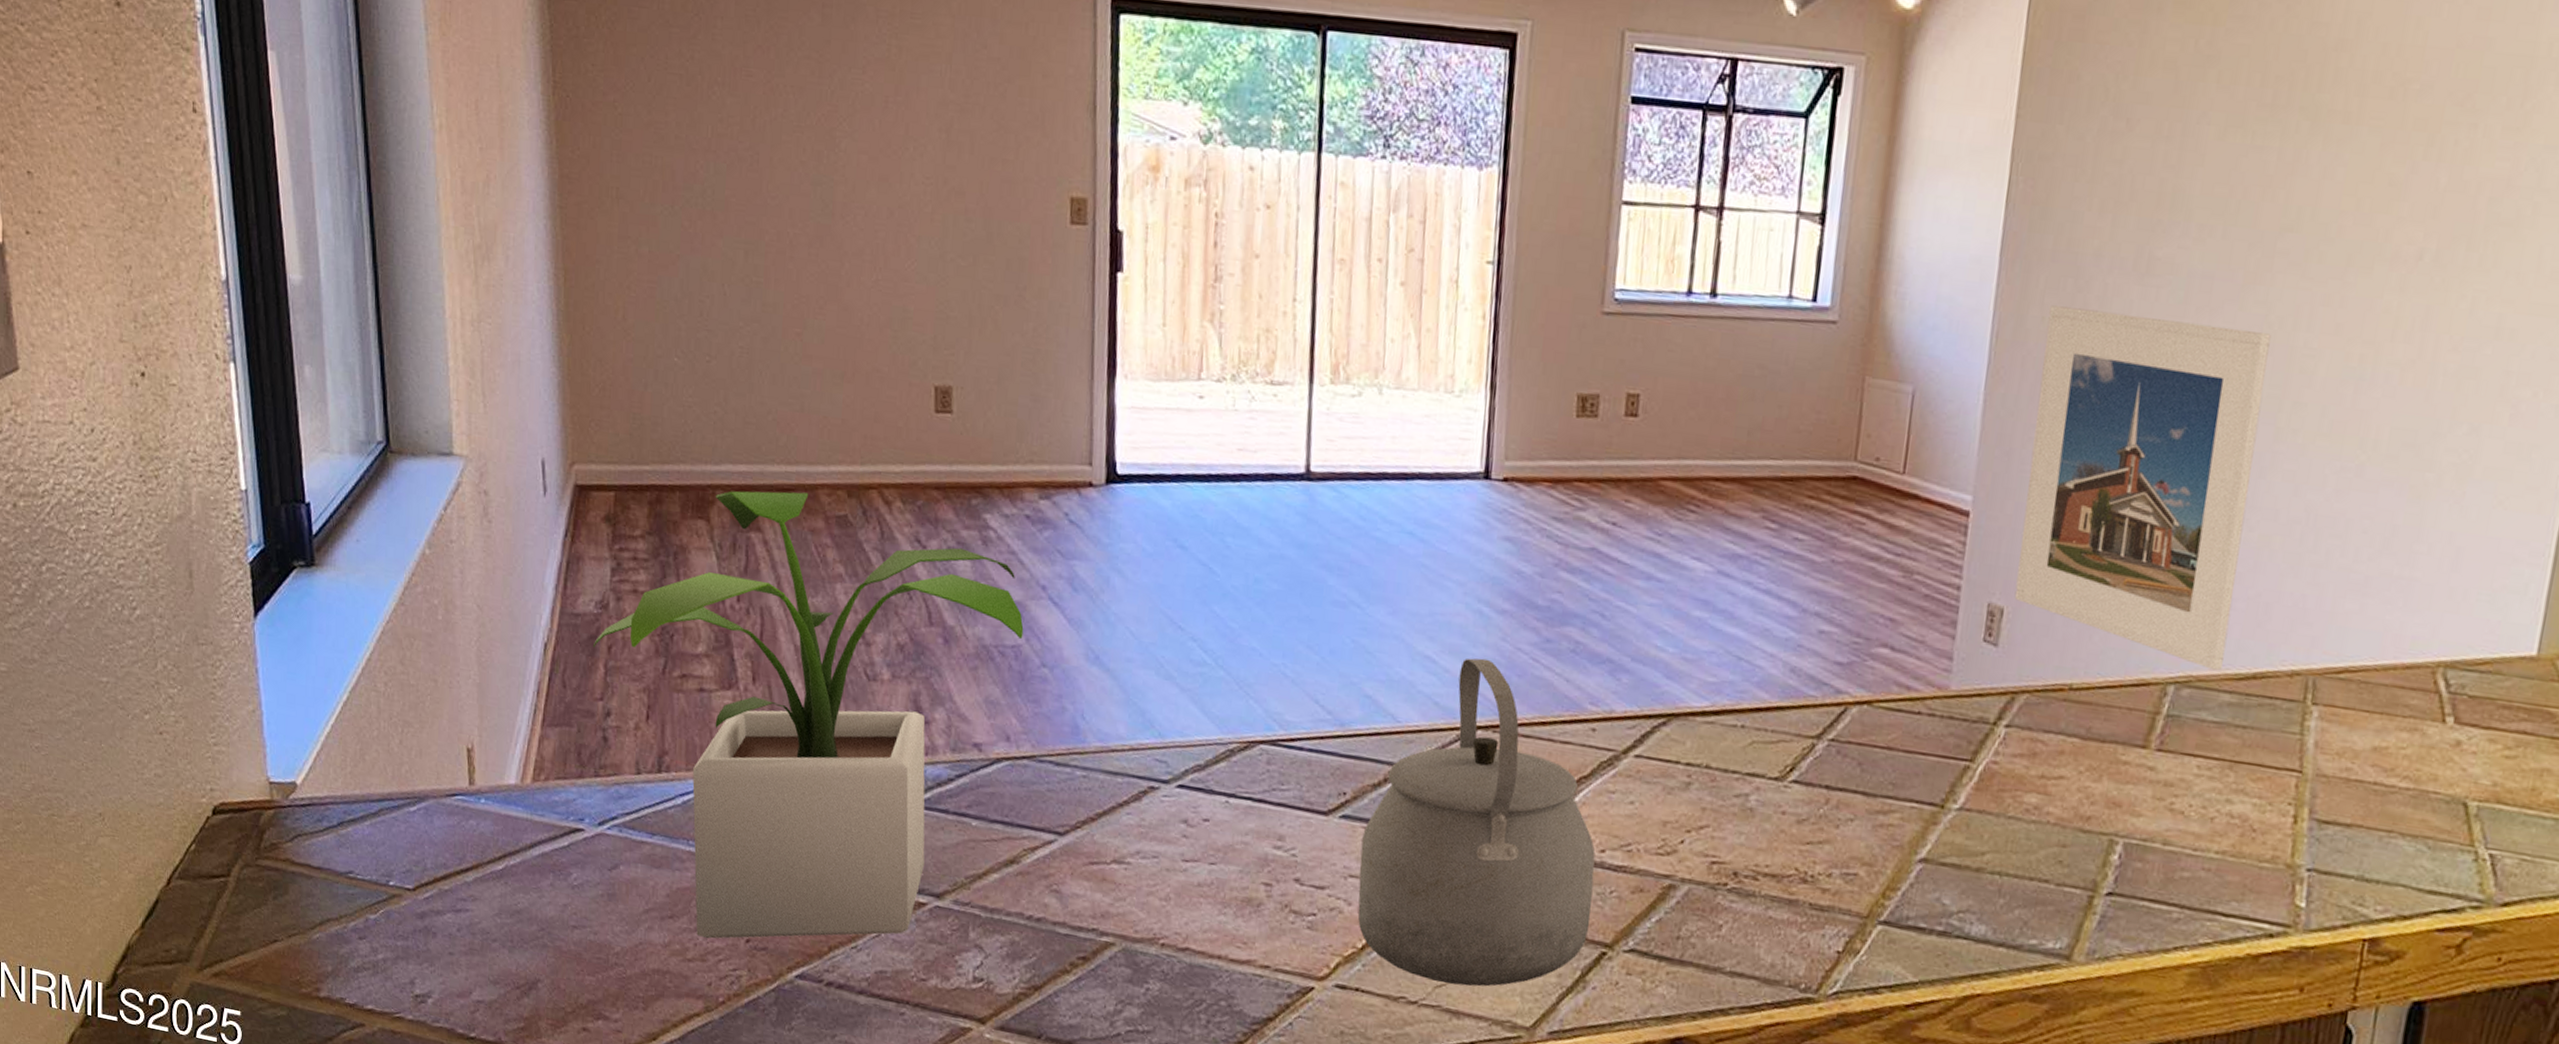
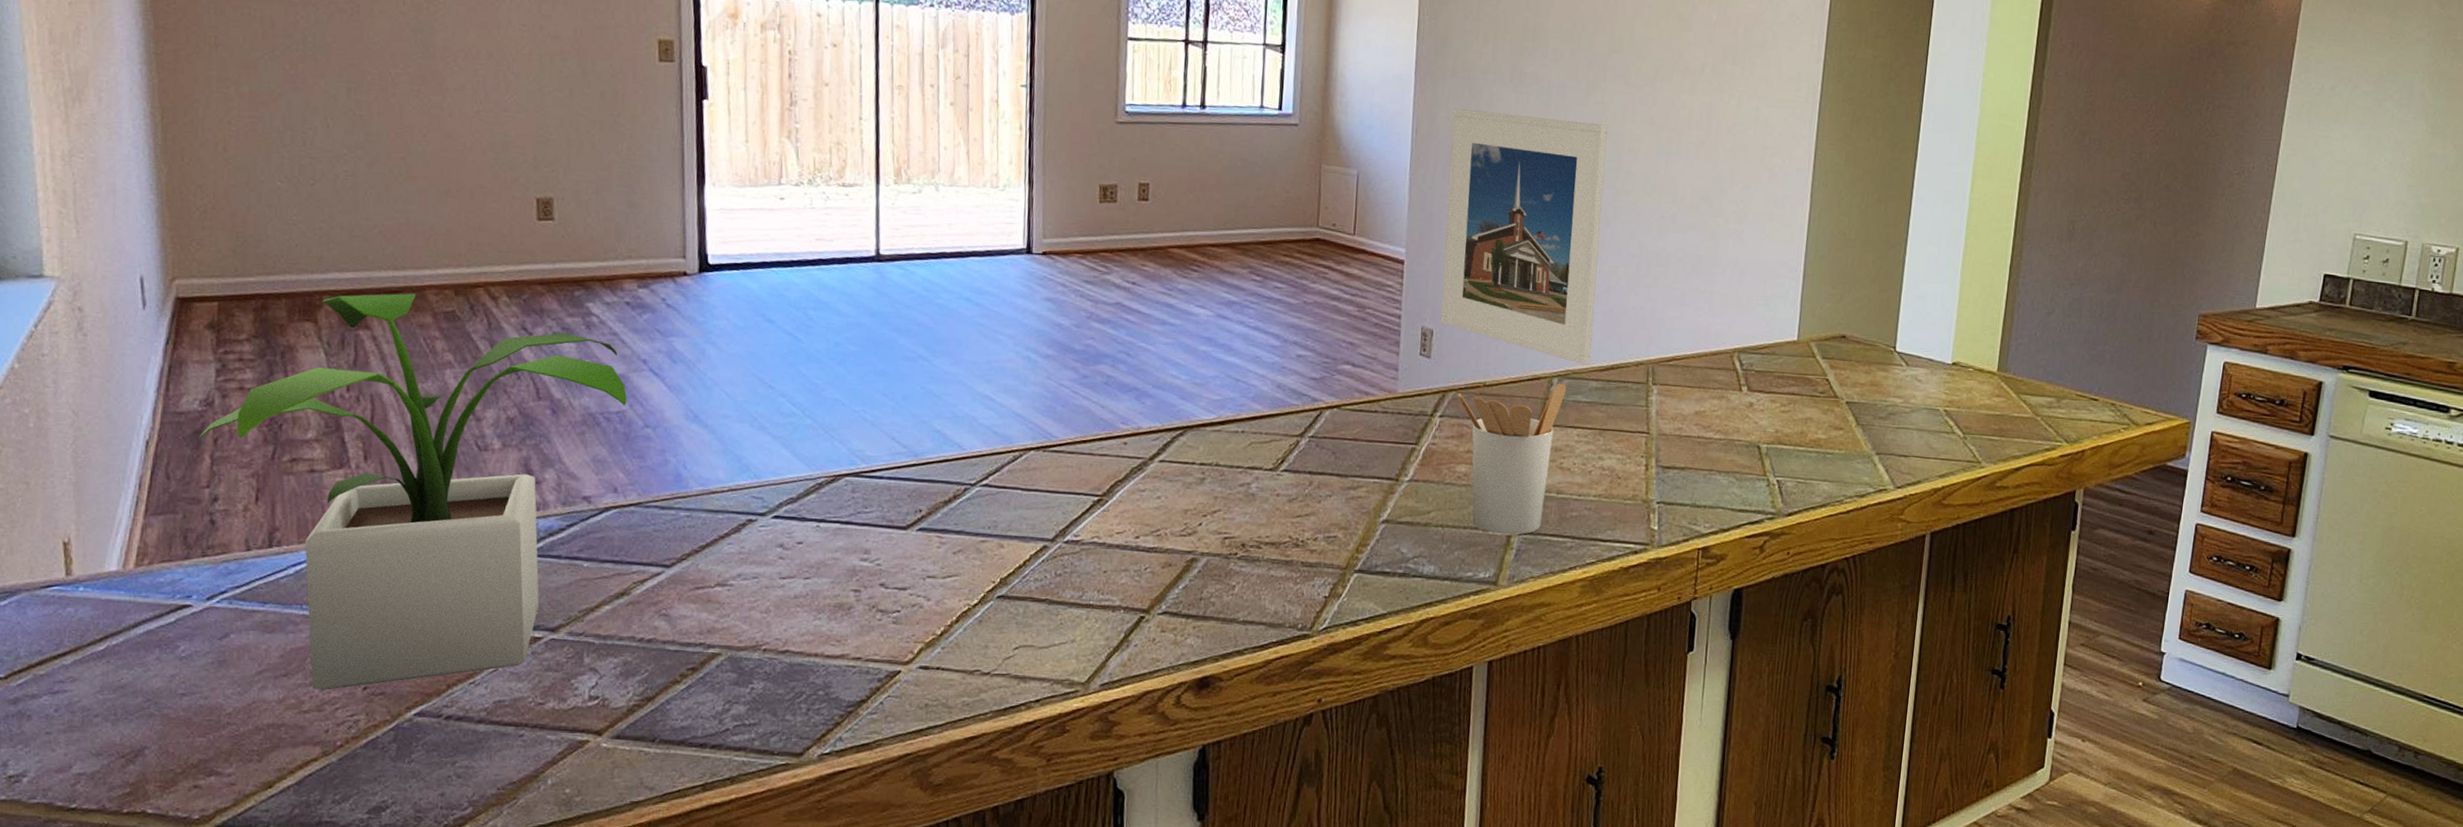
tea kettle: present [1357,658,1595,987] -> none [935,394,1132,656]
utensil holder: none [2032,693,2187,896] -> present [1458,383,1567,535]

